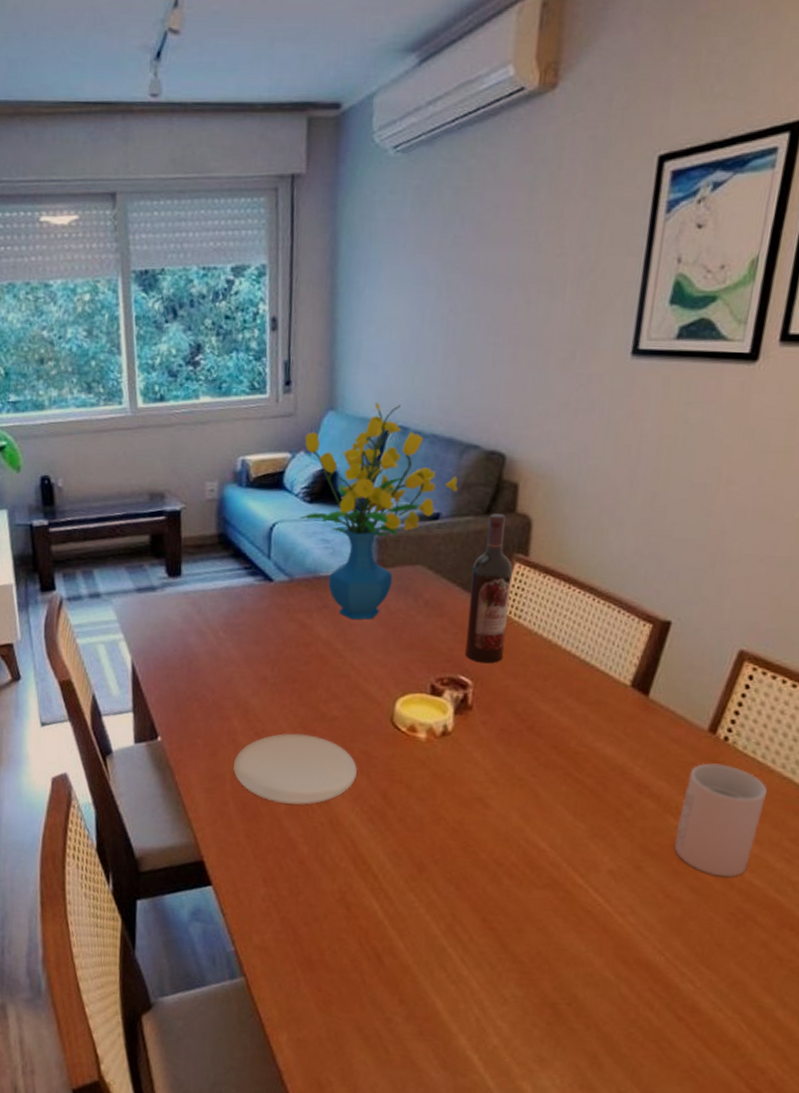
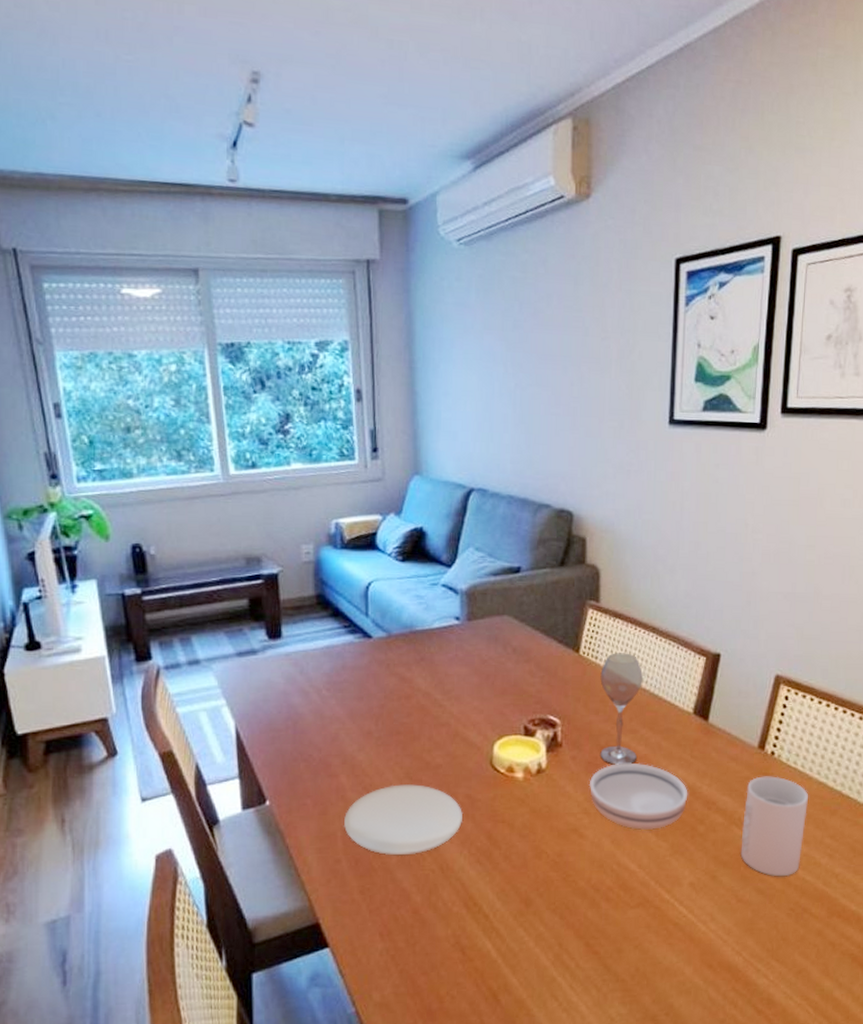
bouquet: present [299,402,458,620] -> none [393,467,535,670]
wine bottle: present [465,513,513,664] -> none [551,565,587,703]
bowl: none [499,733,616,809] -> present [589,764,688,830]
wineglass: none [515,613,574,736] -> present [600,653,643,765]

